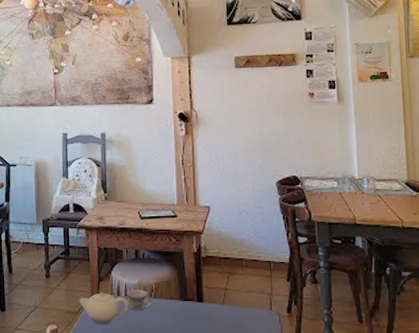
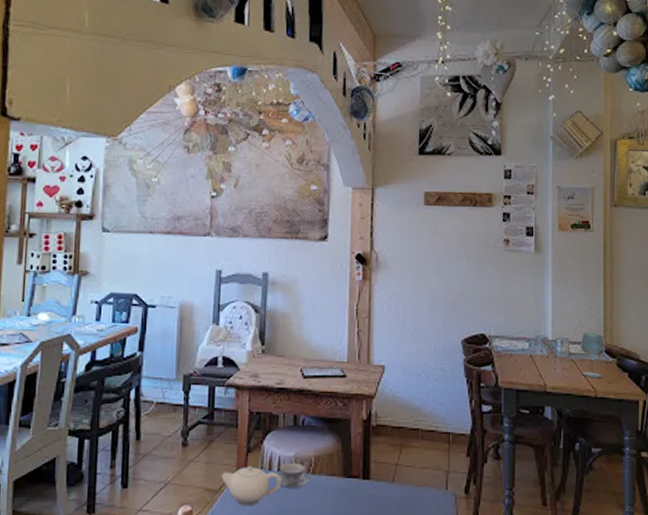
wine glass: none [385,171,410,211] -> present [580,333,606,378]

